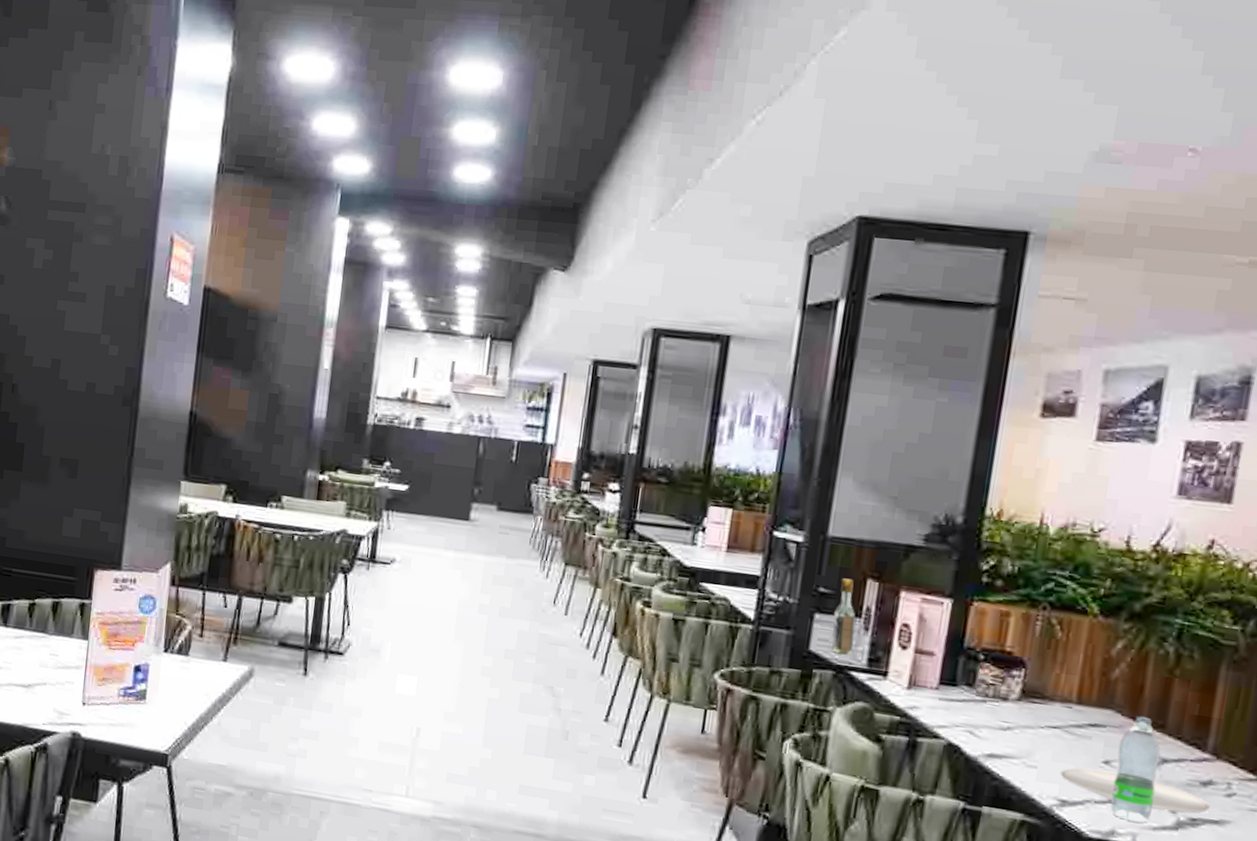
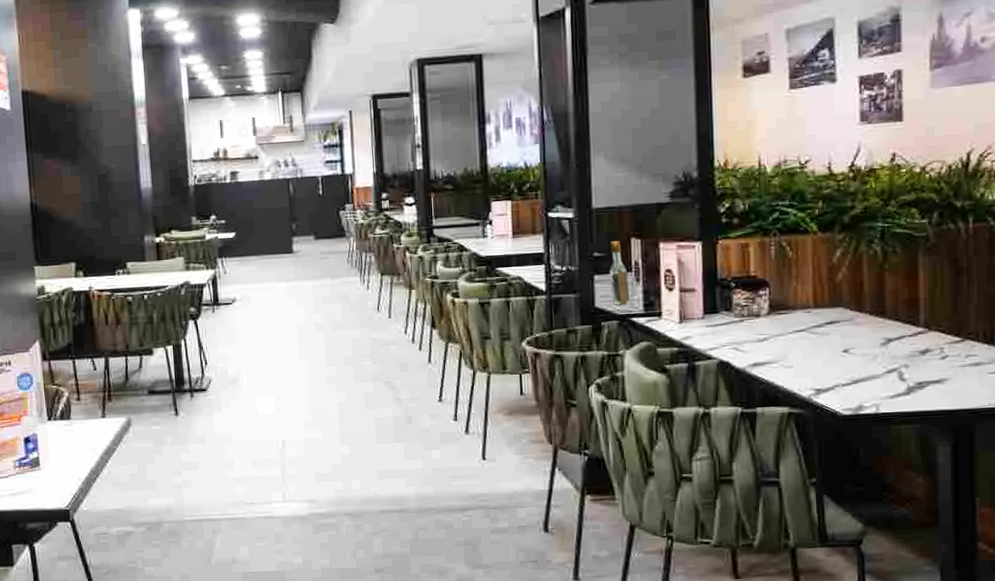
plate: present [1060,768,1211,814] -> none [811,358,932,381]
bottle: present [1110,715,1161,823] -> none [853,307,888,395]

